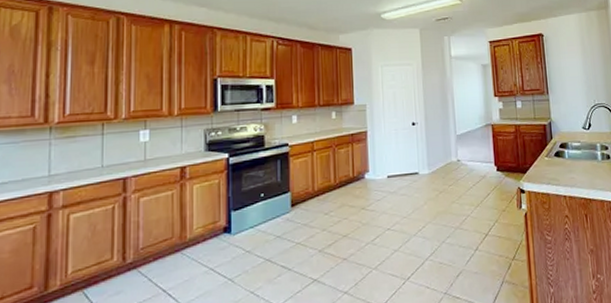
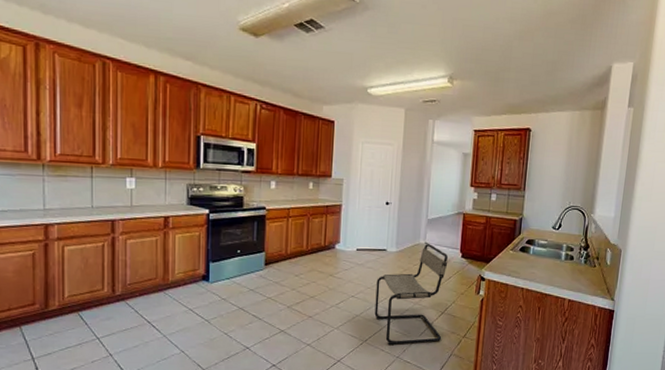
chair: none [412,160,490,281] -> present [374,243,449,346]

